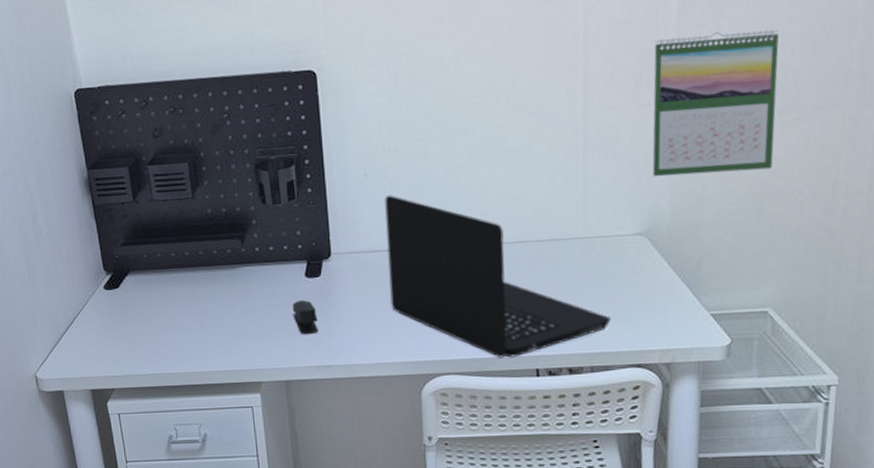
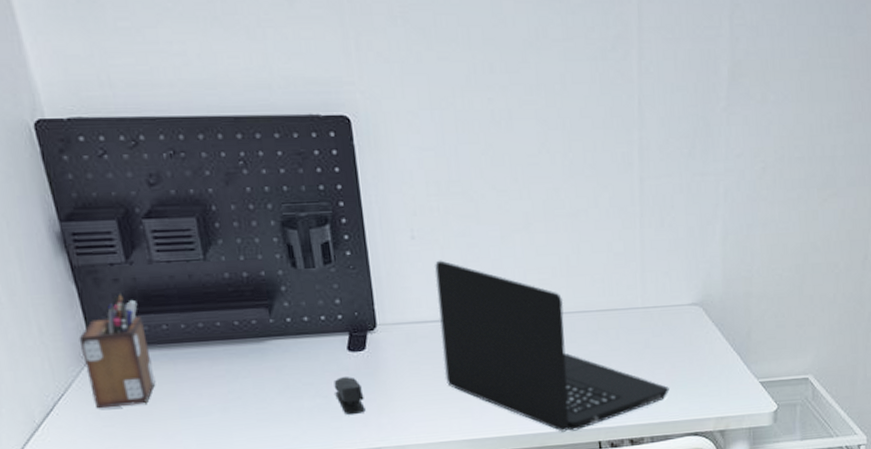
desk organizer: none [95,226,150,323] -> present [79,292,156,409]
calendar: present [652,30,780,177] -> none [705,104,819,247]

